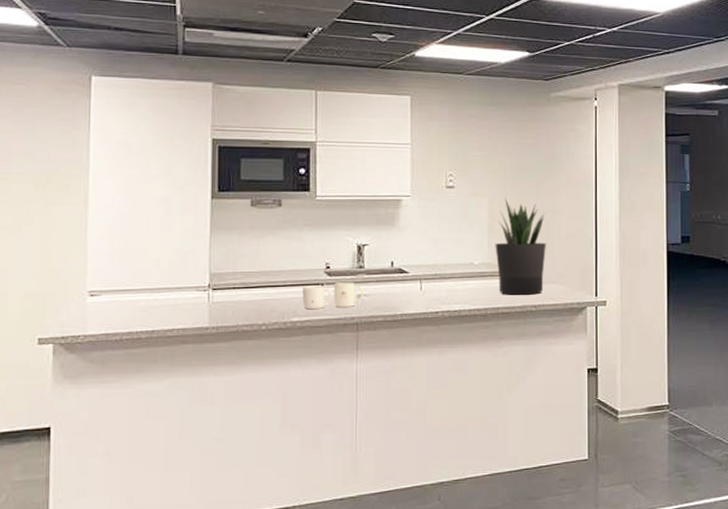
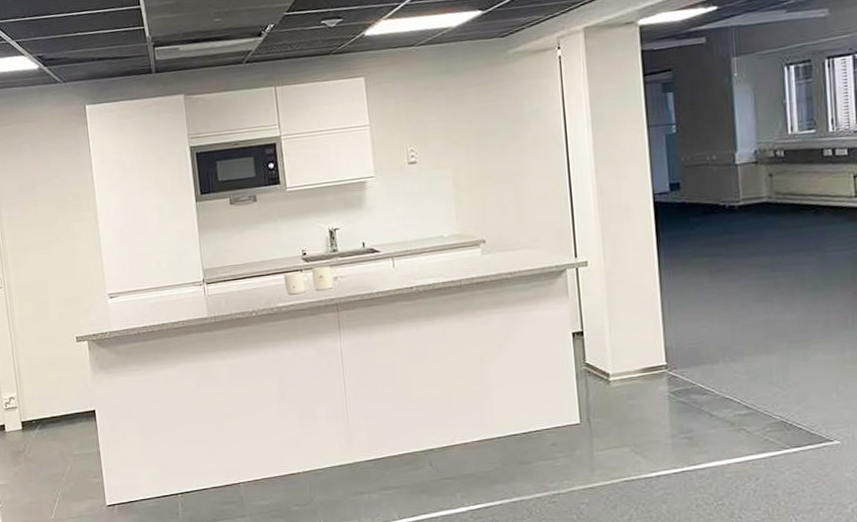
planter: present [495,198,546,295] -> none [463,167,518,265]

